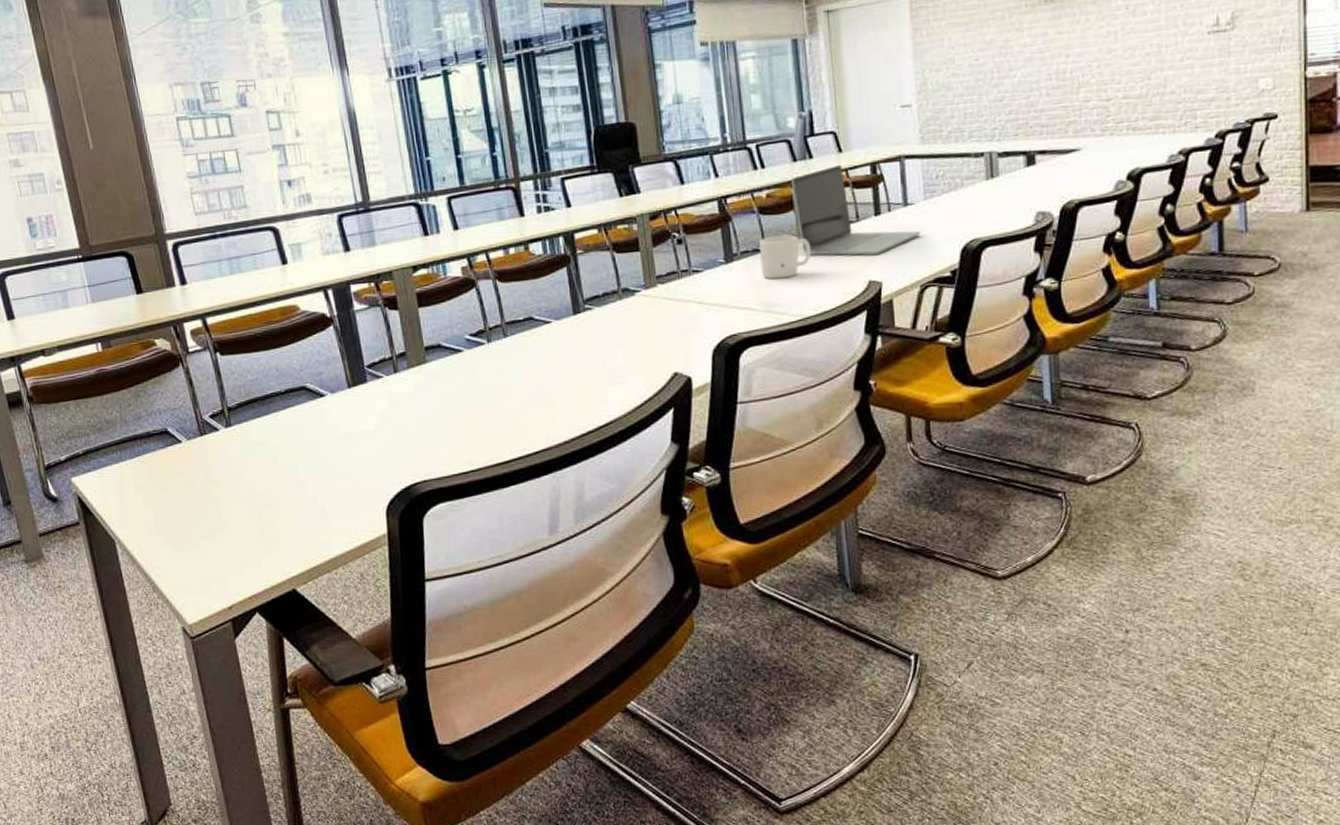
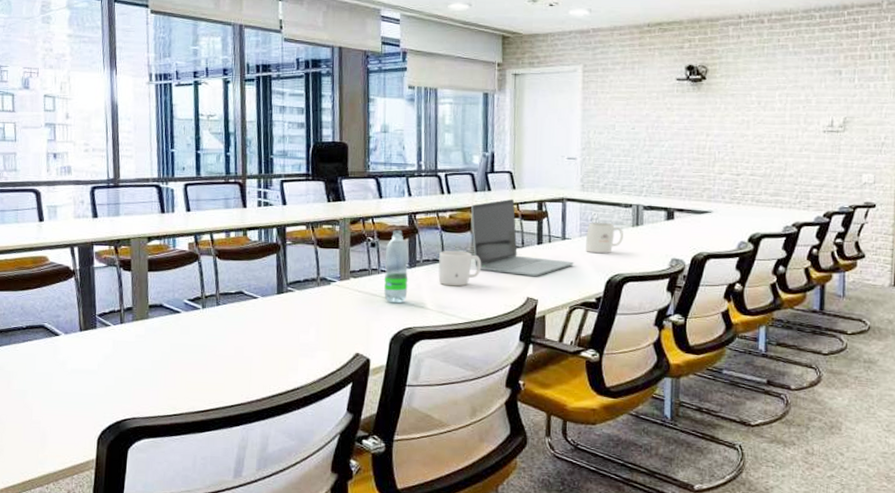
bottle: none [694,219,727,307] -> present [384,229,409,303]
mug: none [932,178,977,218] -> present [586,222,623,254]

